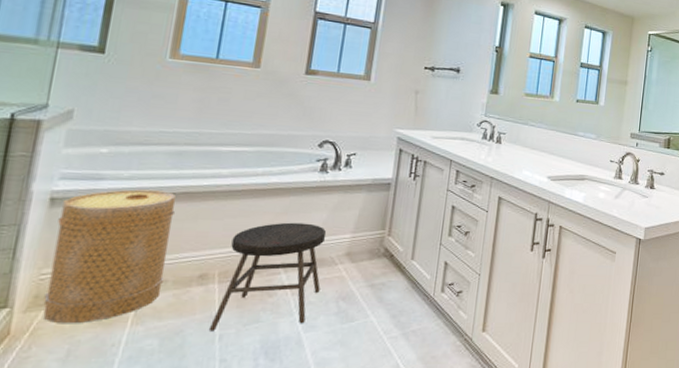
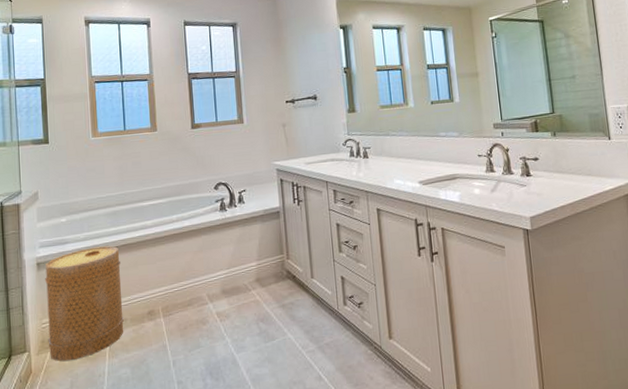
stool: present [208,222,327,331] -> none [164,257,242,358]

